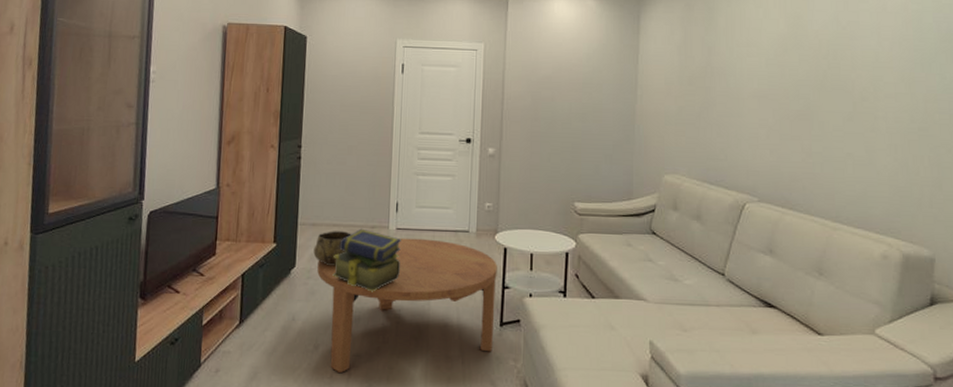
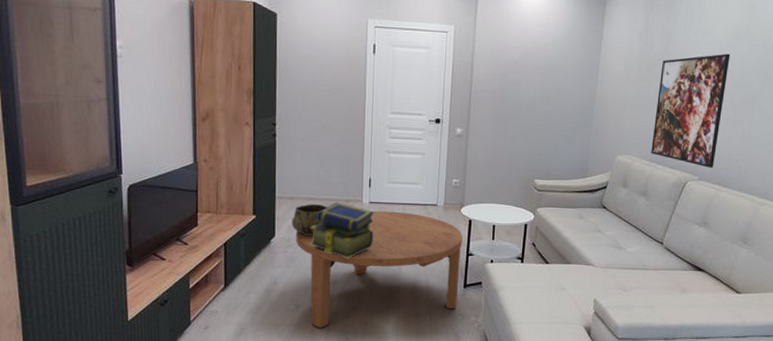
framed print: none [701,64,779,188] -> present [651,53,731,168]

